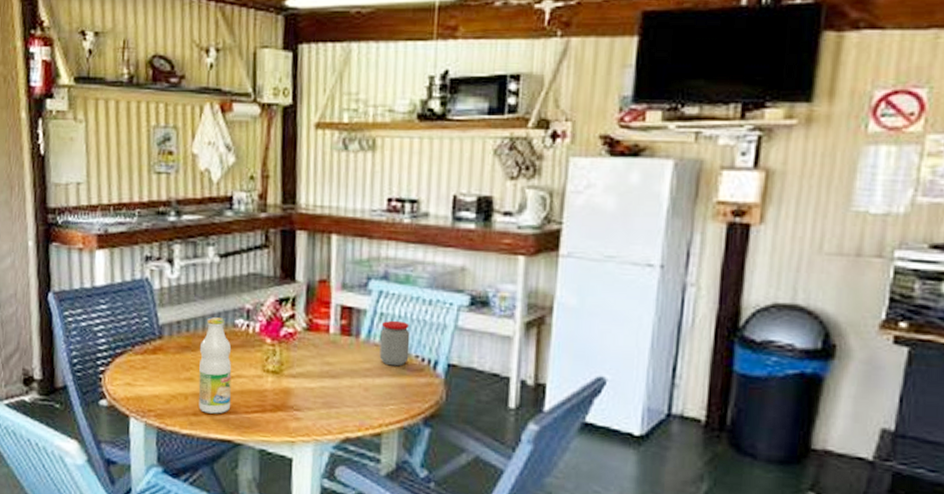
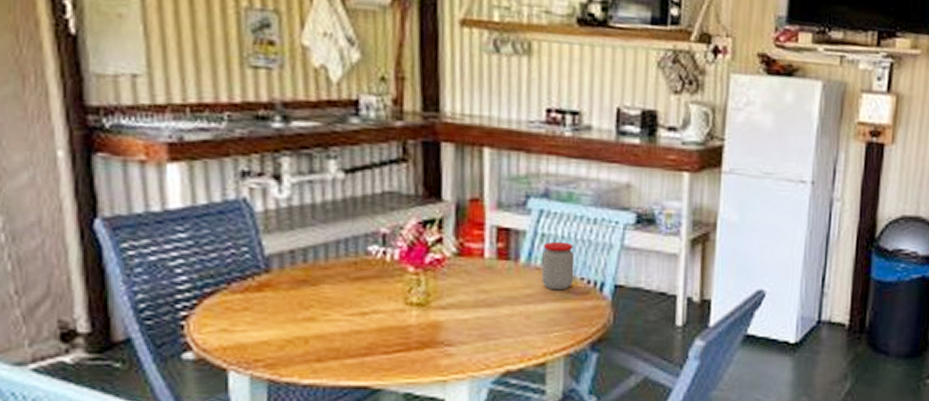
bottle: present [198,317,232,414] -> none [321,244,367,358]

